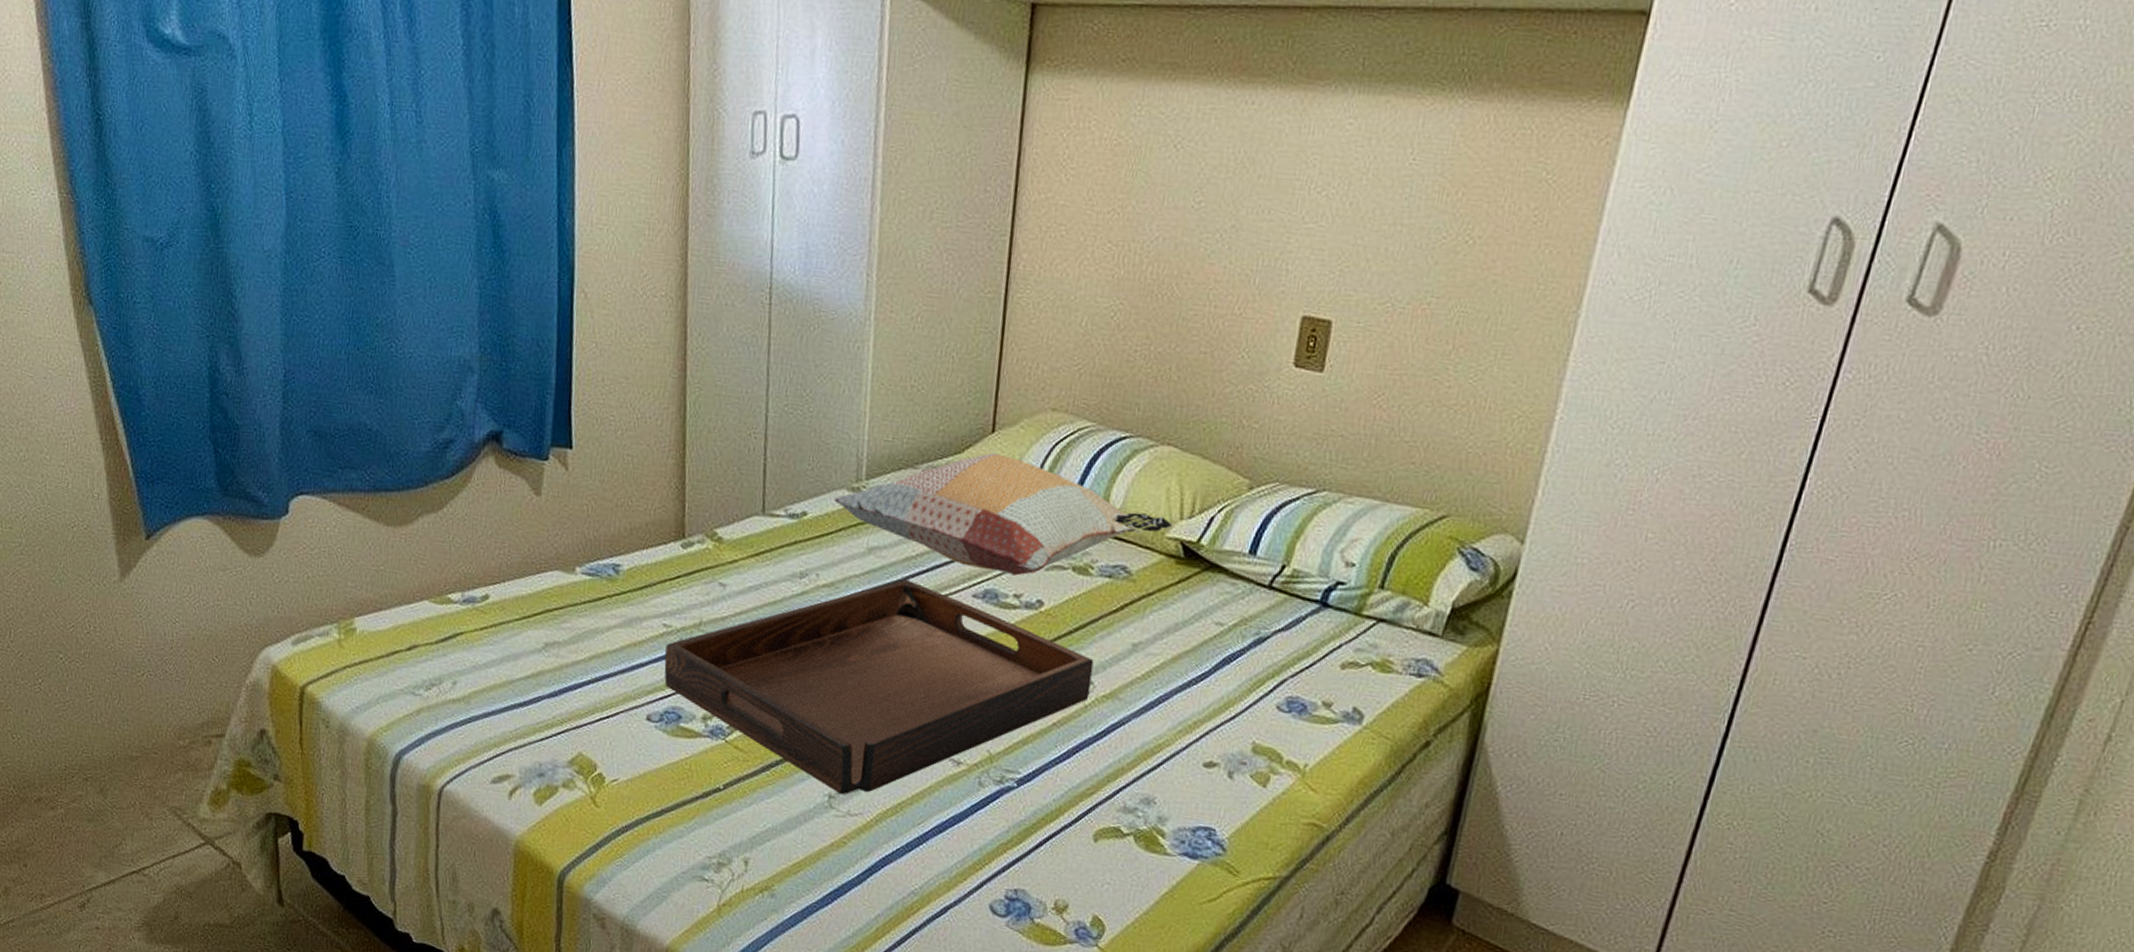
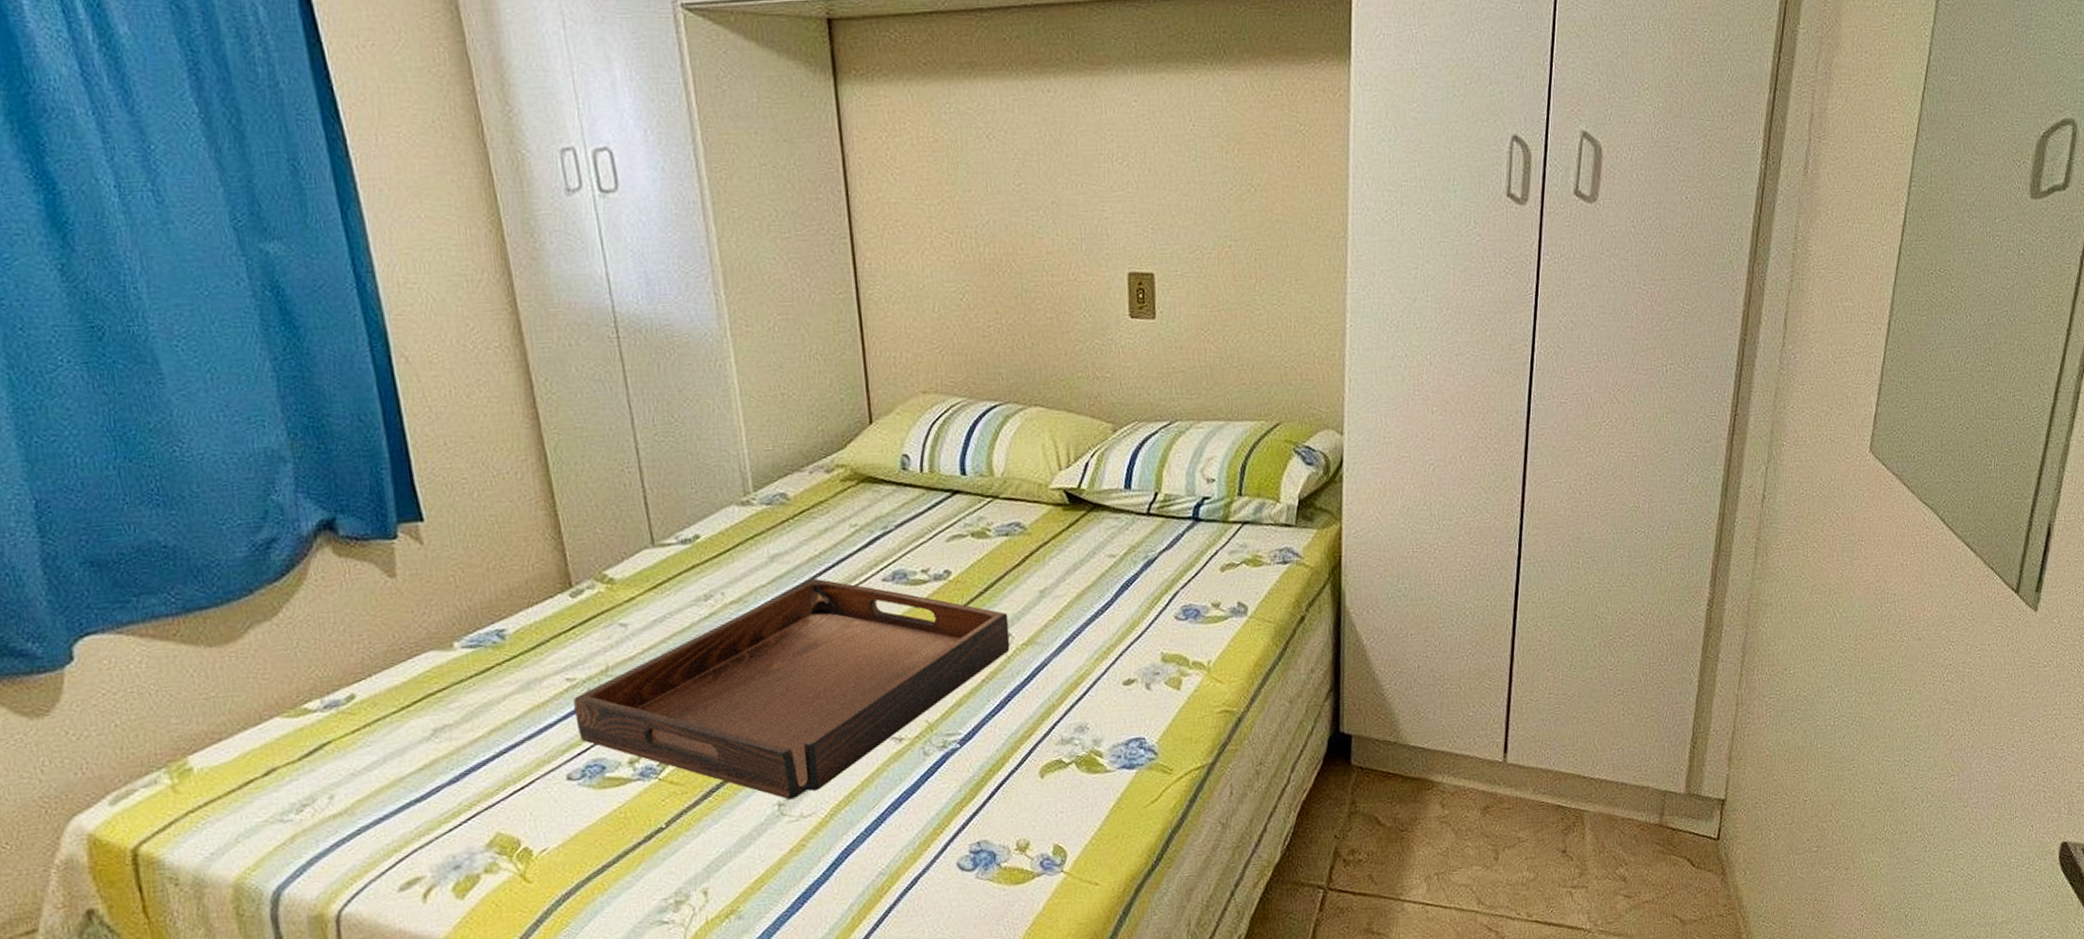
decorative pillow: present [834,452,1172,576] -> none [725,442,1053,554]

